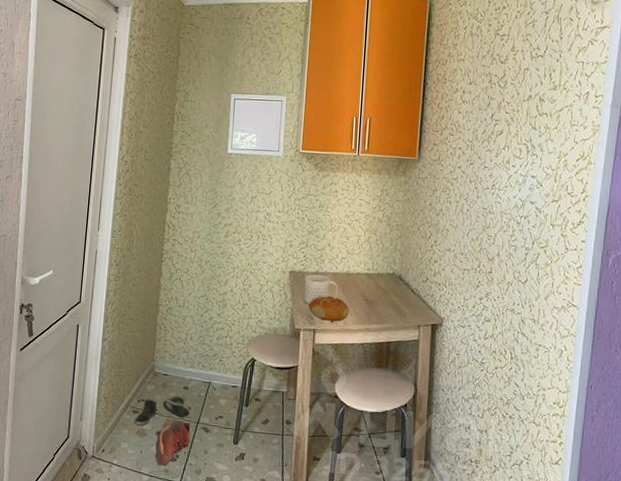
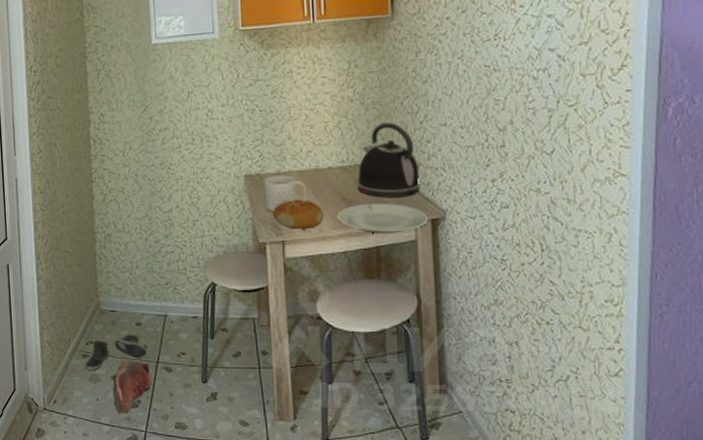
plate: none [359,305,430,333] -> present [337,203,429,234]
kettle: none [377,242,427,304] -> present [356,122,421,198]

